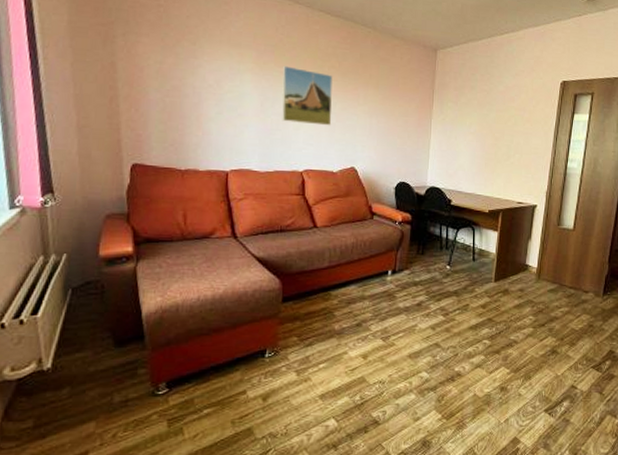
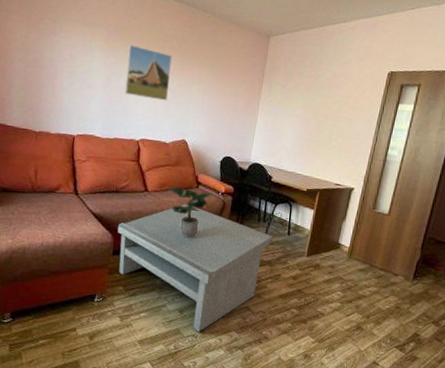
coffee table: none [286,237,458,377] -> present [117,203,273,332]
potted plant: none [340,220,390,273] -> present [169,187,214,237]

